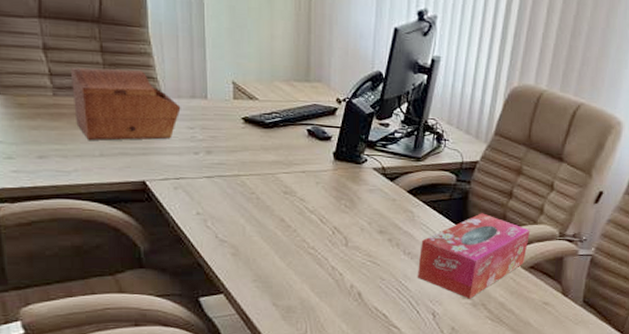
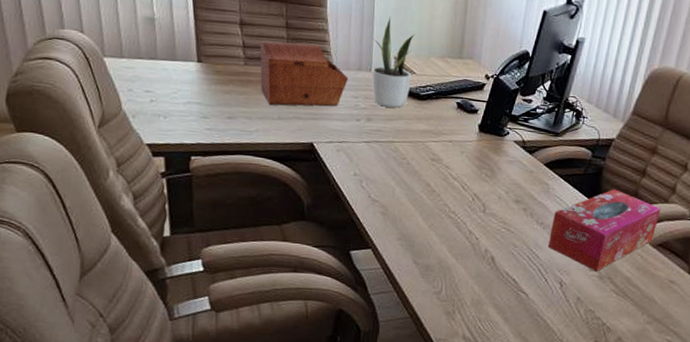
potted plant: none [207,36,254,138] -> present [371,15,415,108]

